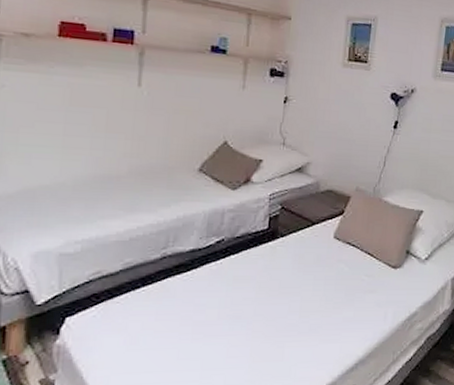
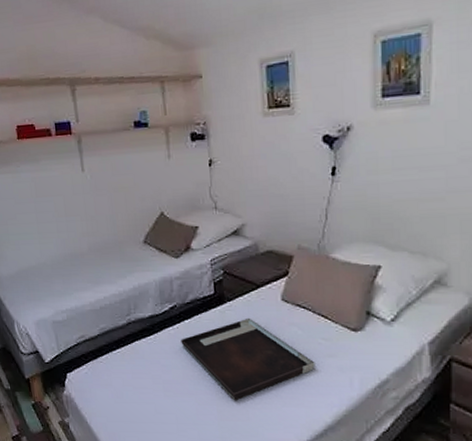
tray: none [222,254,356,341] -> present [181,317,315,401]

